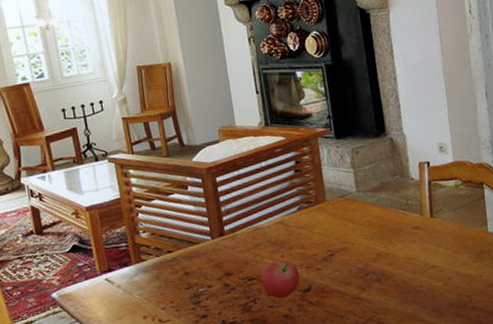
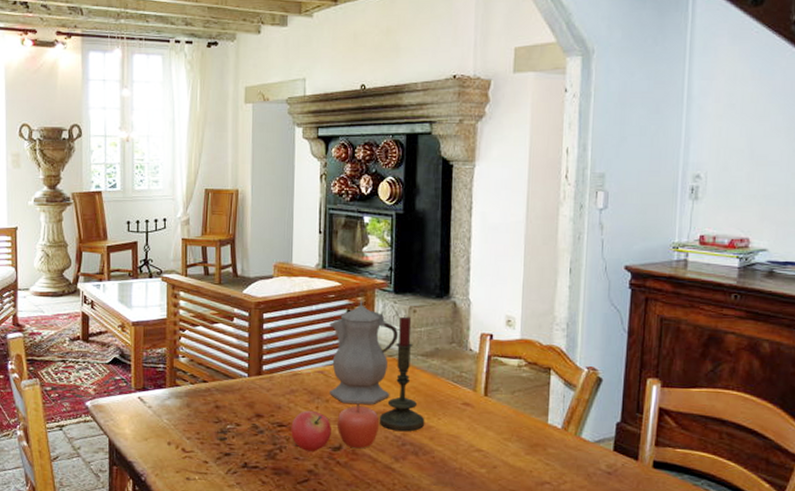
teapot: none [280,149,348,247] -> present [329,299,398,404]
fruit: none [302,244,343,287] -> present [336,402,380,449]
candle: none [340,157,383,264] -> present [379,315,425,432]

